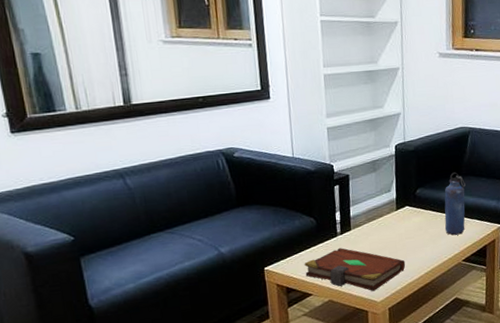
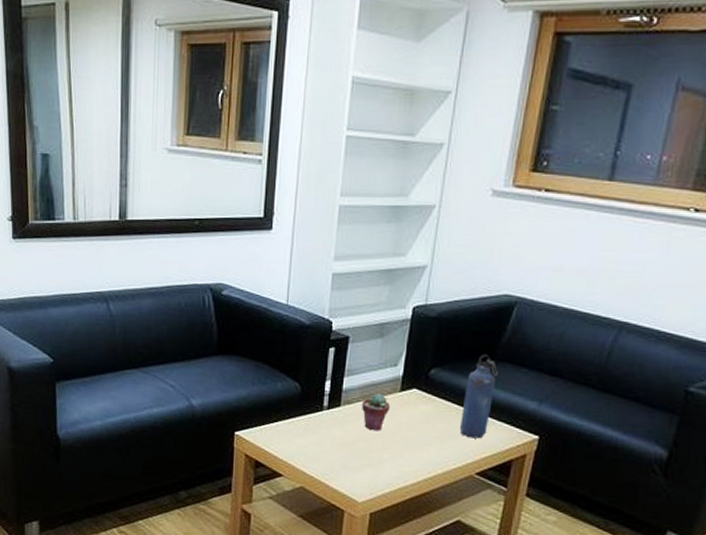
book: present [304,248,406,291] -> none [279,425,401,487]
potted succulent: none [368,214,390,245] -> present [362,393,390,431]

